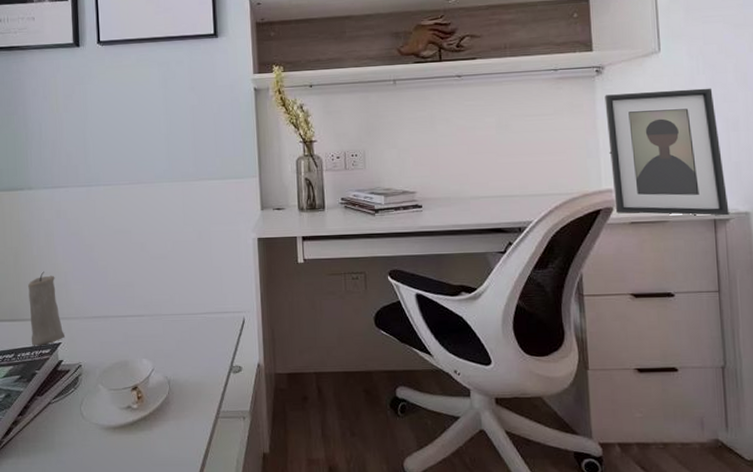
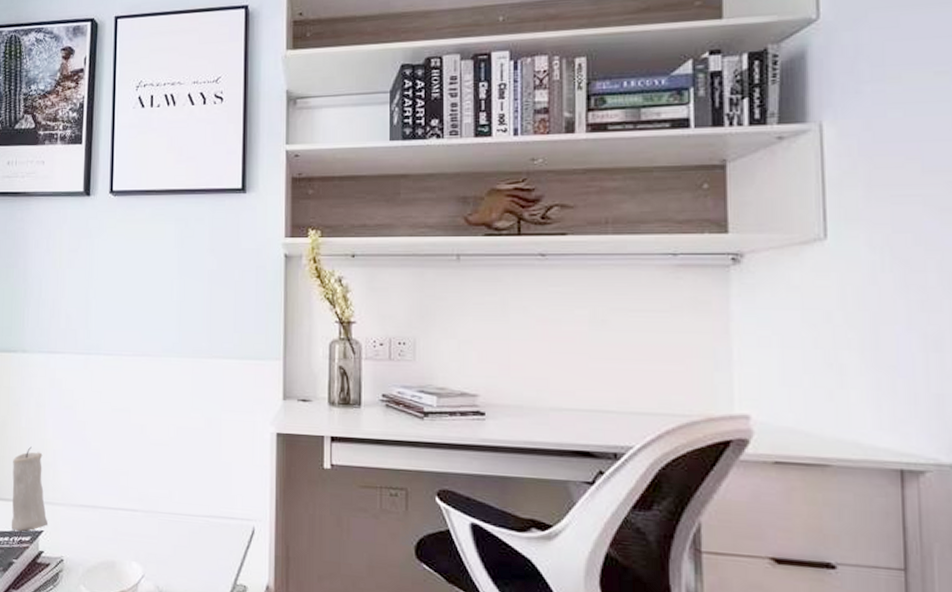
picture frame: present [604,88,729,216] -> none [743,290,925,467]

